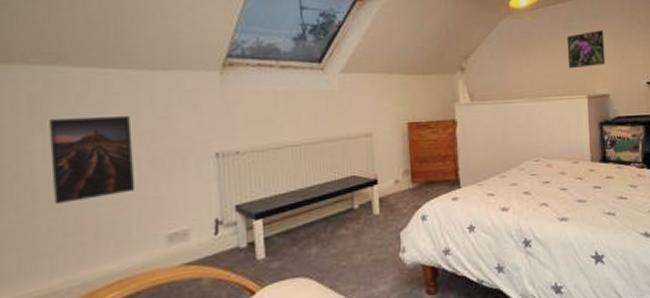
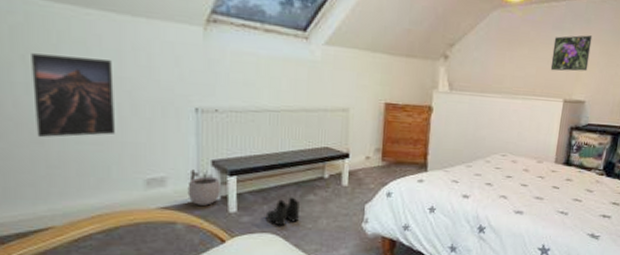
plant pot: none [212,216,248,256] -> present [187,170,222,206]
boots: none [296,233,333,268] -> present [265,197,301,226]

